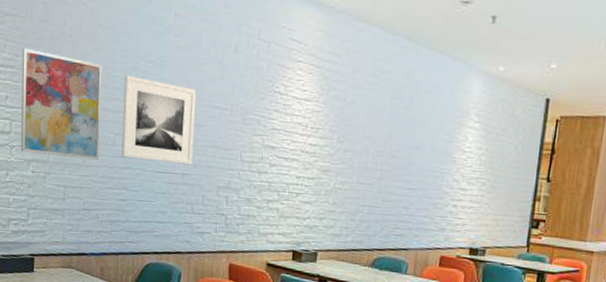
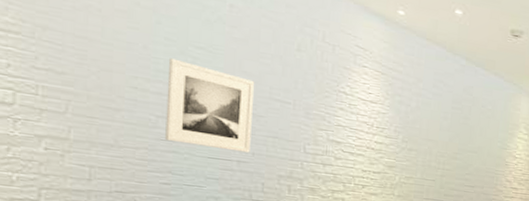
wall art: present [21,47,102,160] -> none [29,14,141,141]

